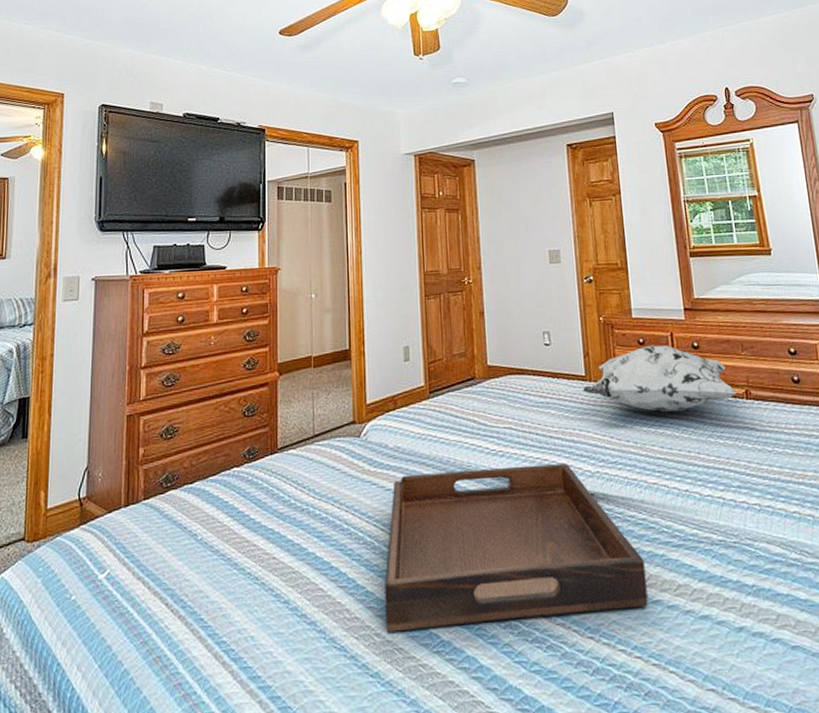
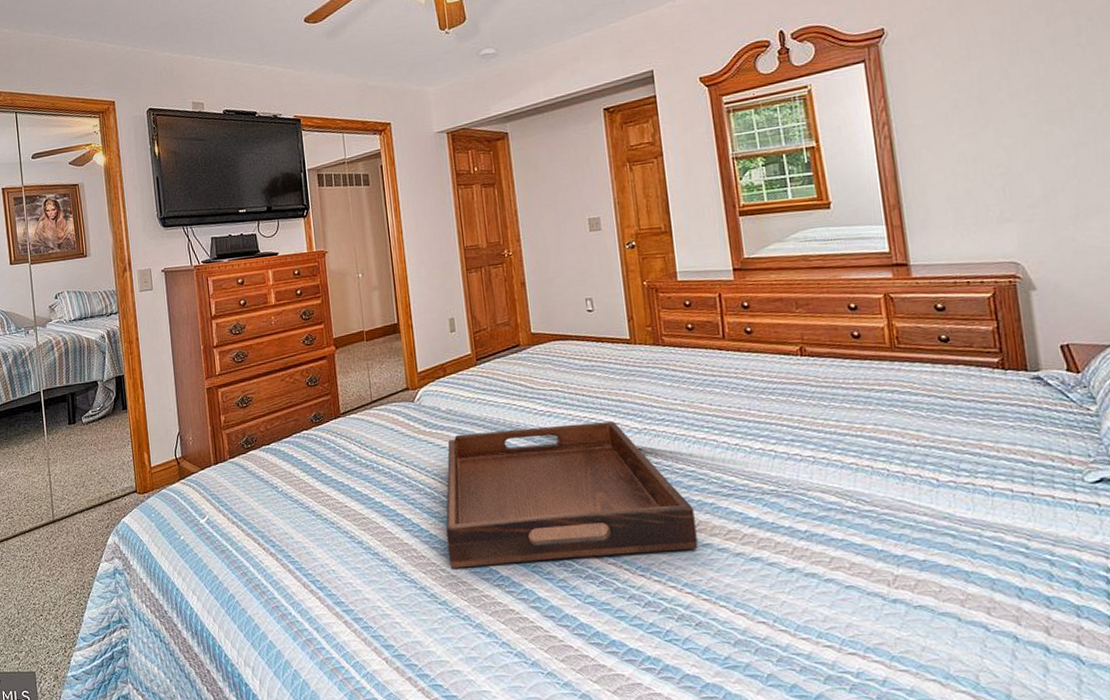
decorative pillow: present [583,345,737,413] -> none [628,306,791,372]

